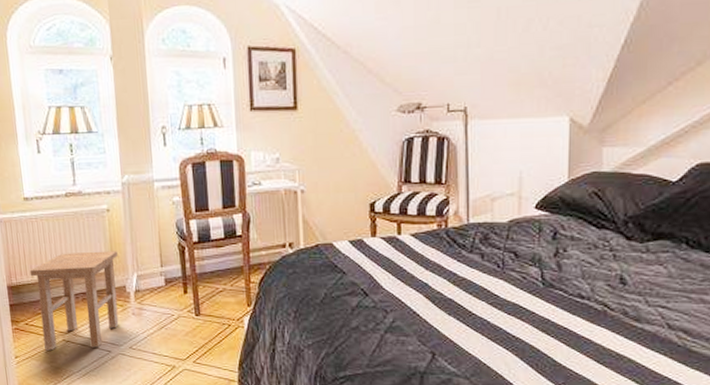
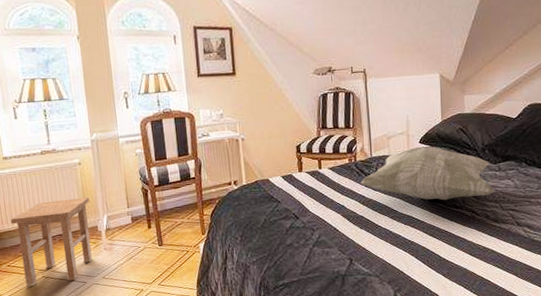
decorative pillow: none [451,214,638,287] -> present [360,146,494,201]

